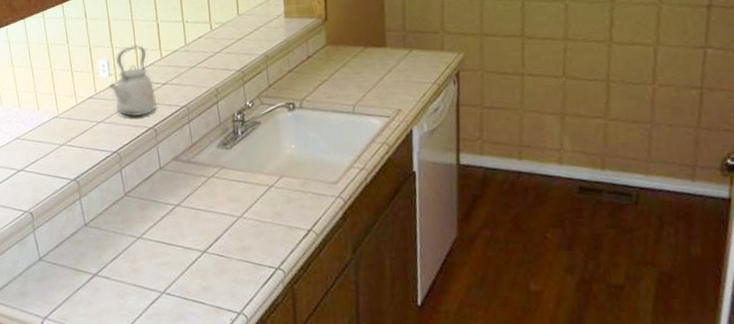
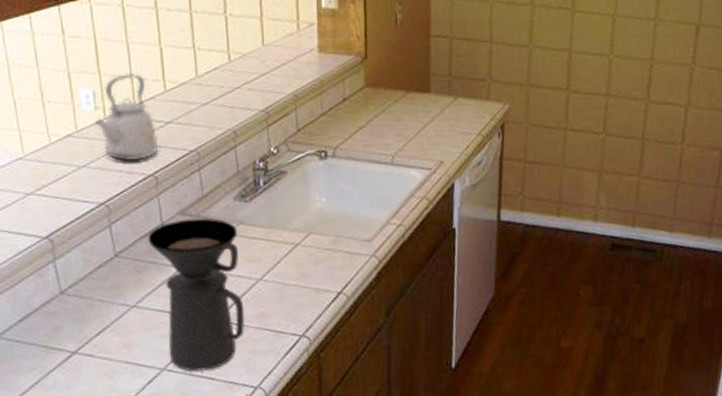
coffee maker: none [149,163,228,296] -> present [147,218,245,372]

